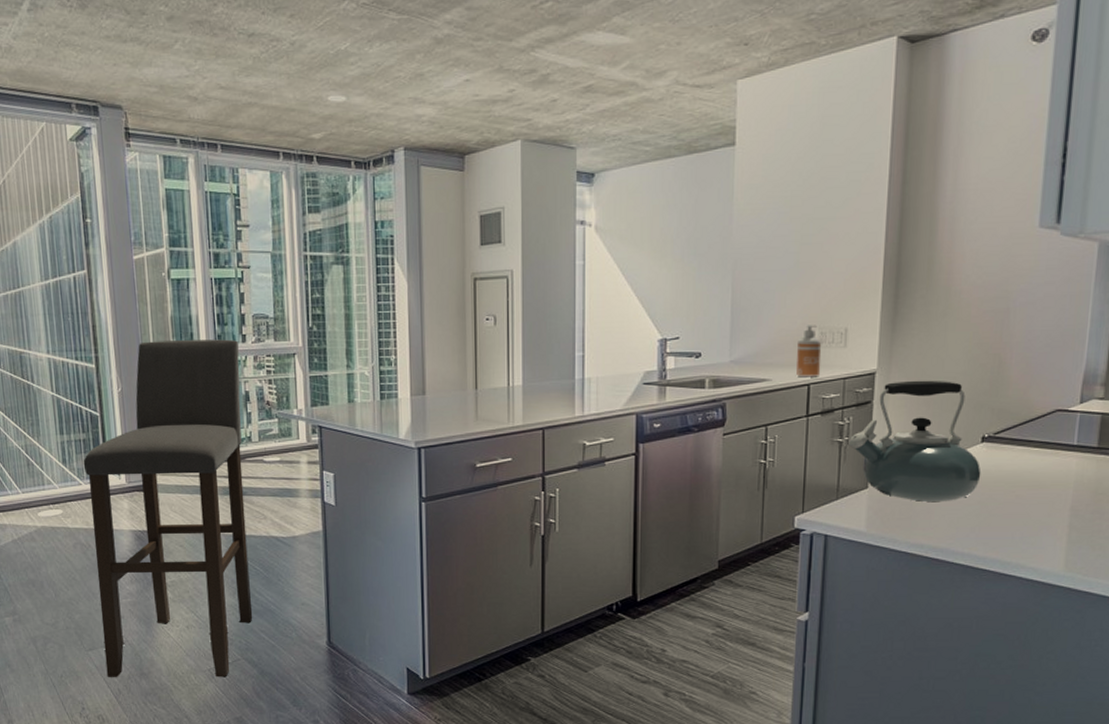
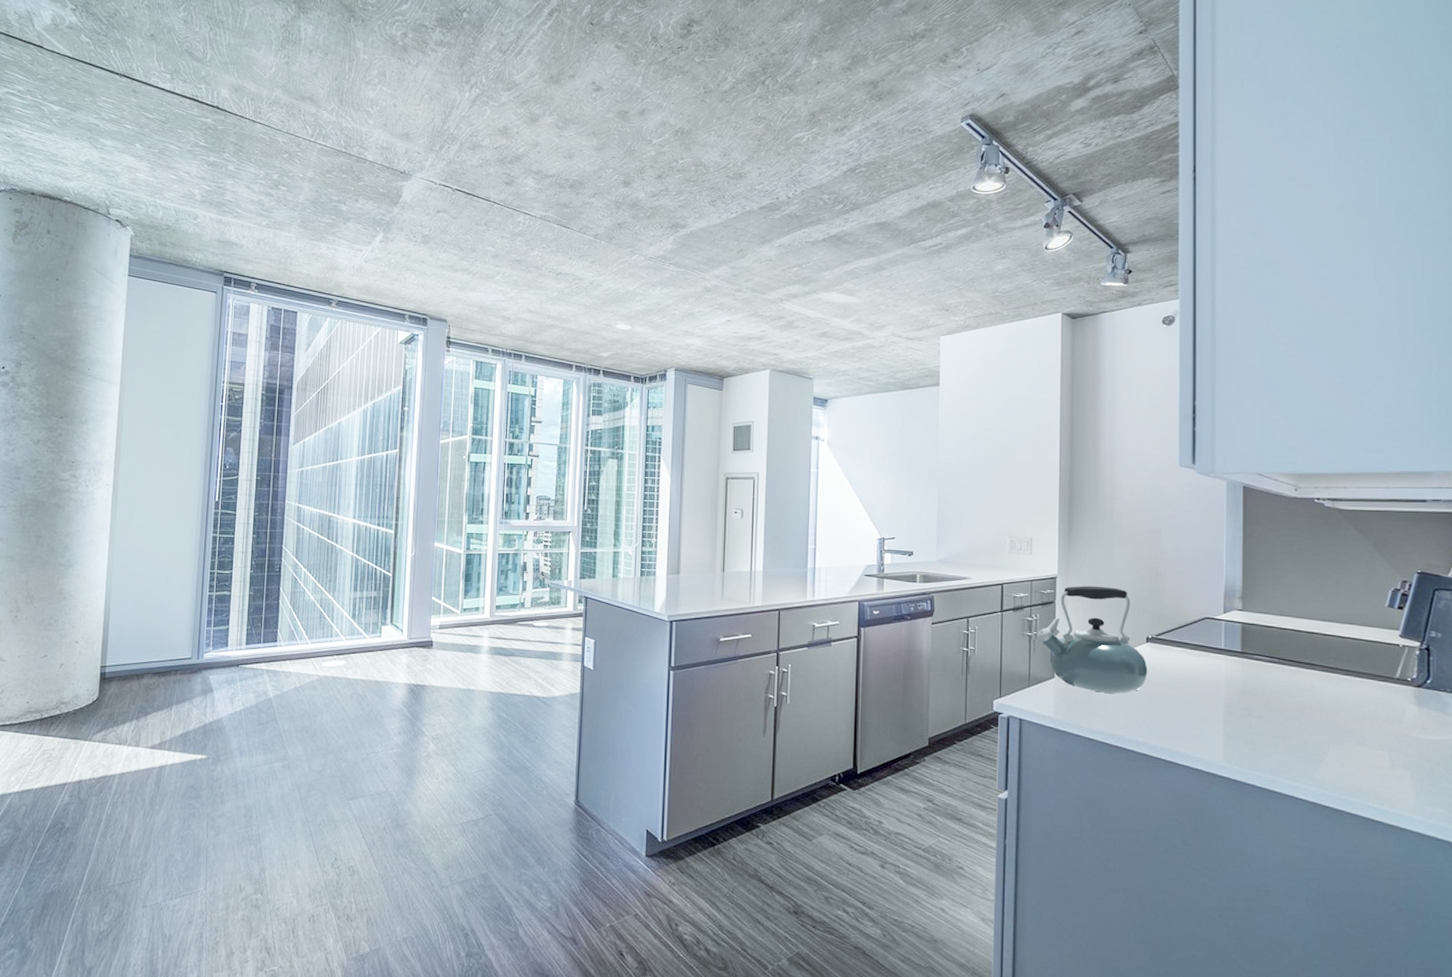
bar stool: present [83,339,253,678] -> none [363,513,523,832]
soap dispenser: present [795,325,822,378] -> none [991,534,1012,578]

